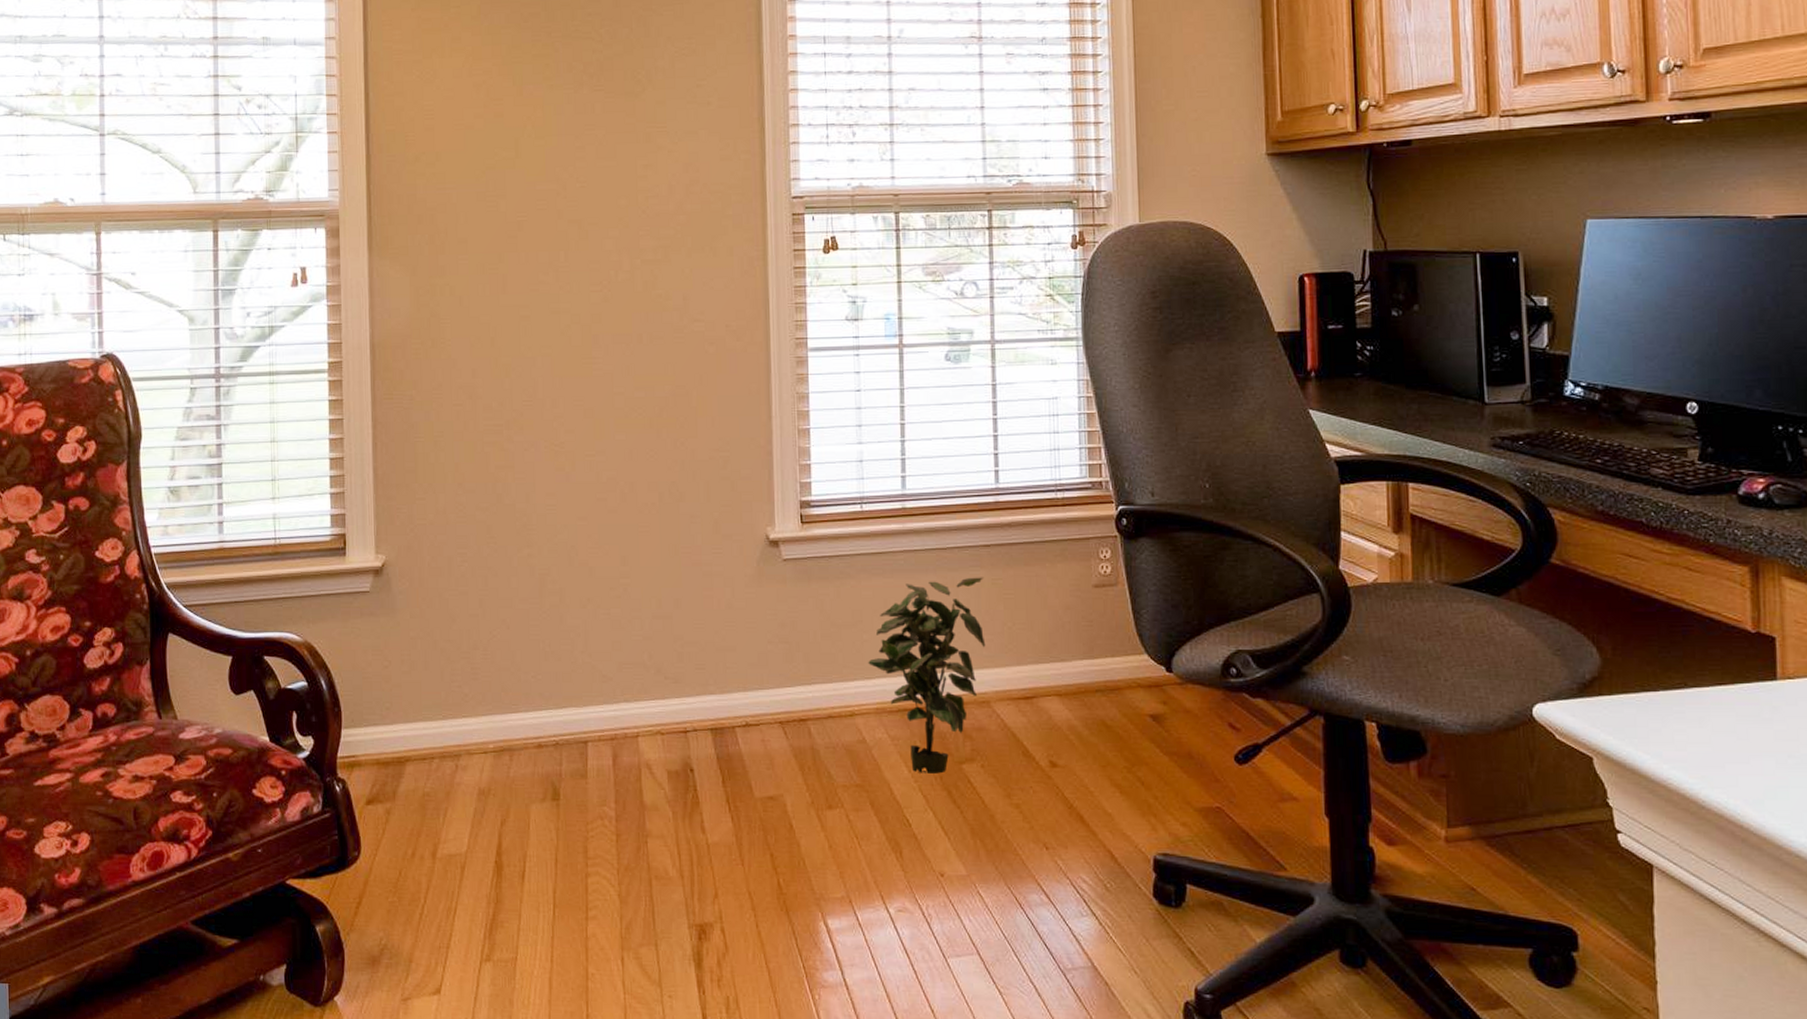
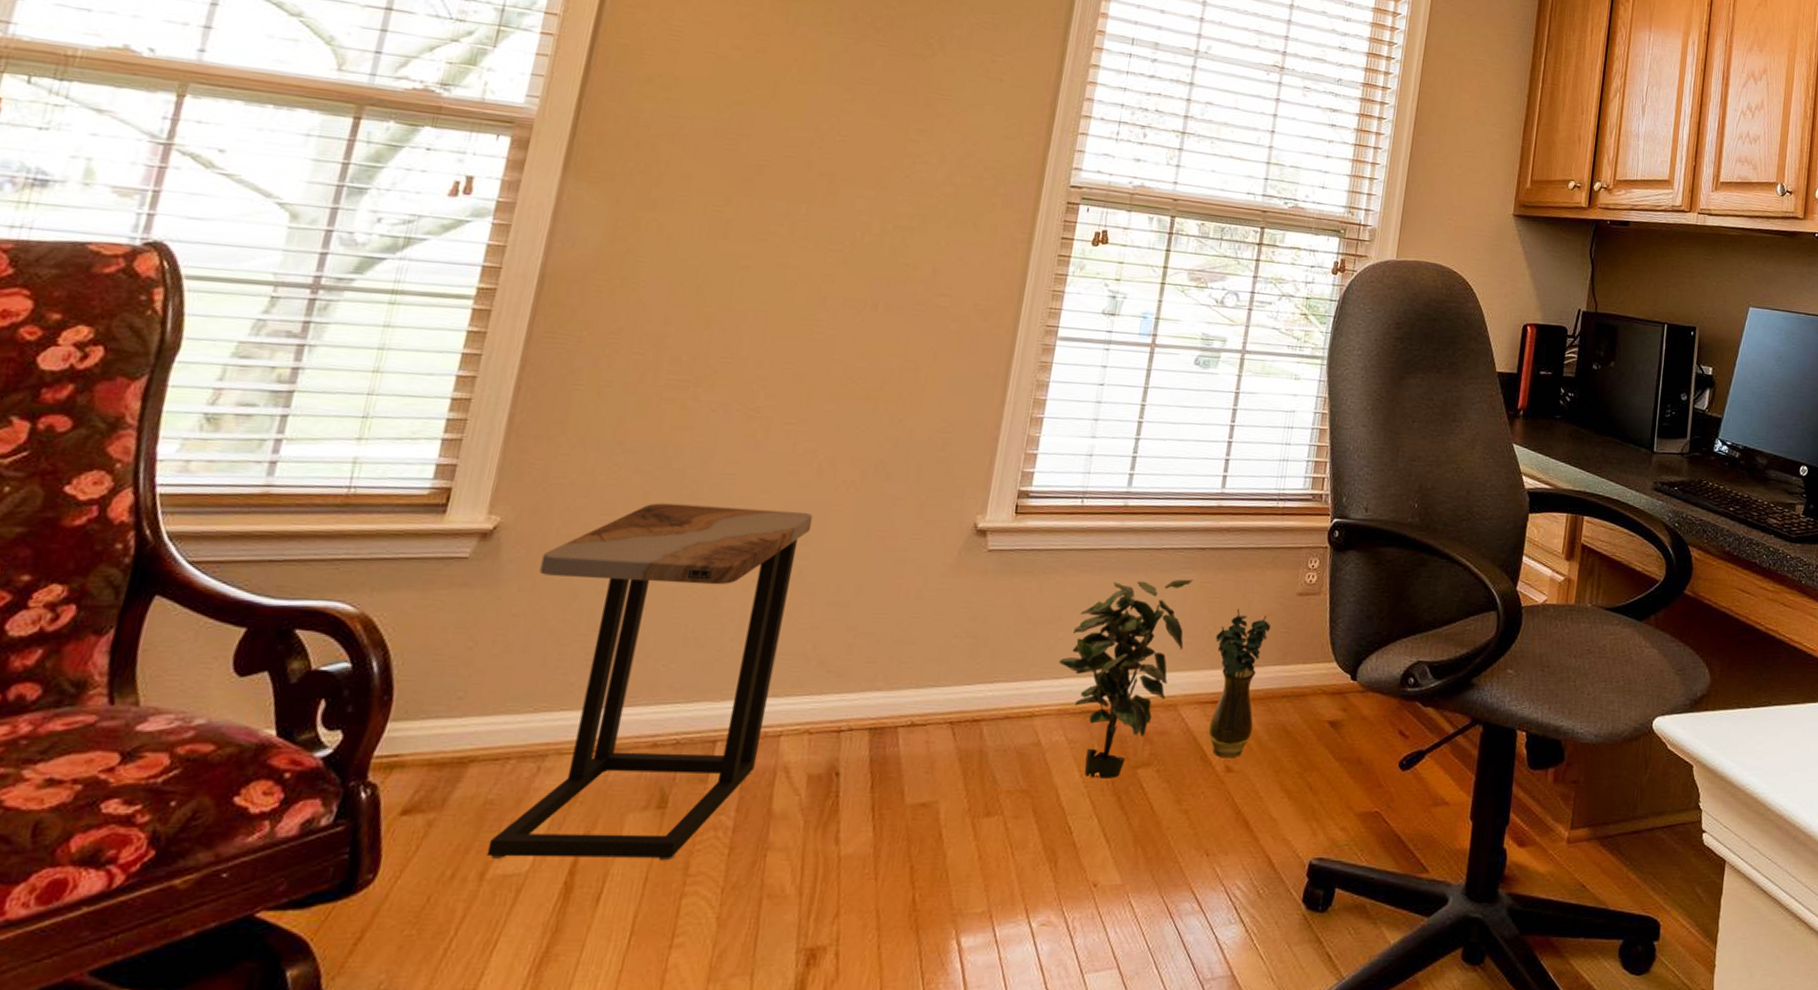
side table: none [422,535,627,845] -> present [486,503,813,861]
vase: none [1017,603,1072,754] -> present [1208,608,1272,758]

